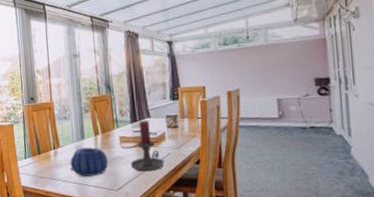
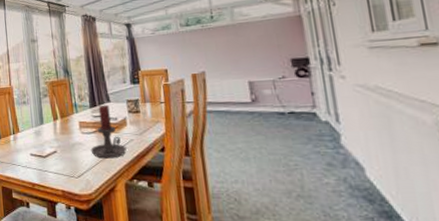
decorative bowl: present [70,147,108,177] -> none [29,132,68,162]

